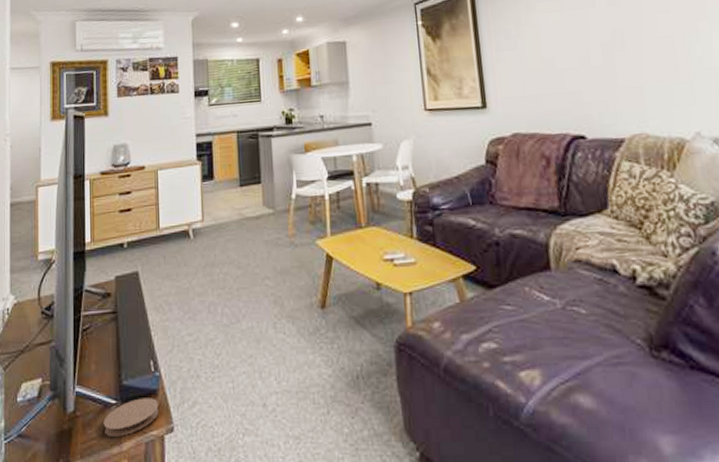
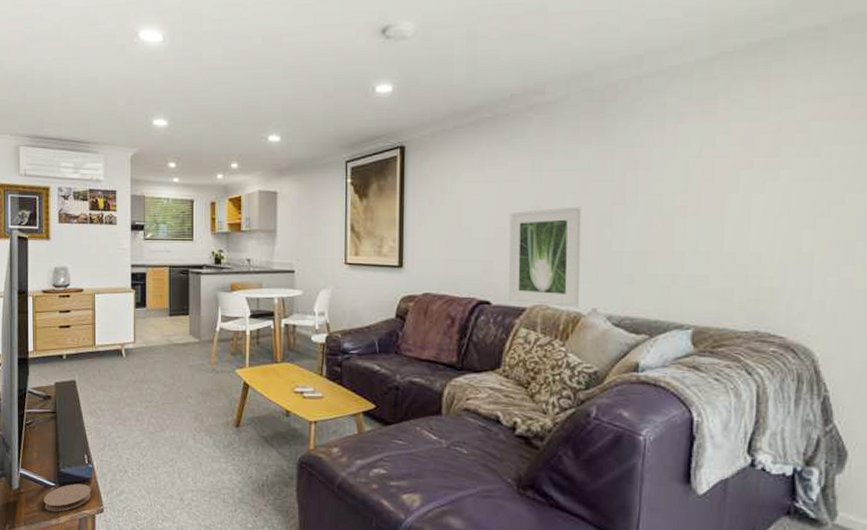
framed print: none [591,26,682,134] -> present [508,207,582,307]

